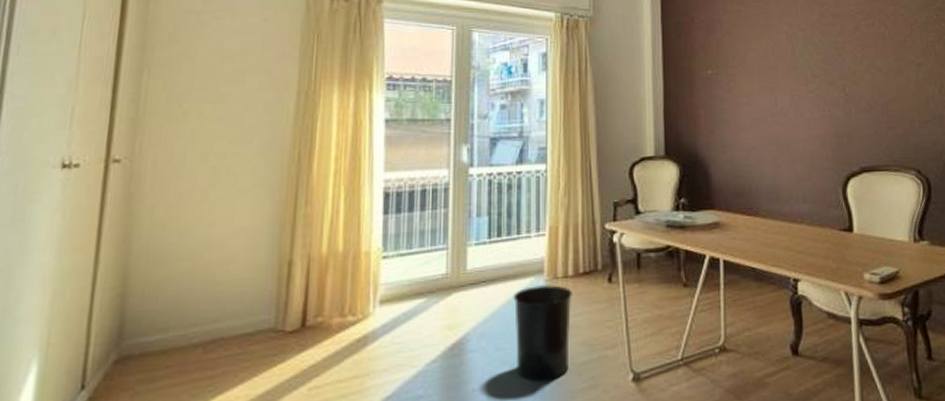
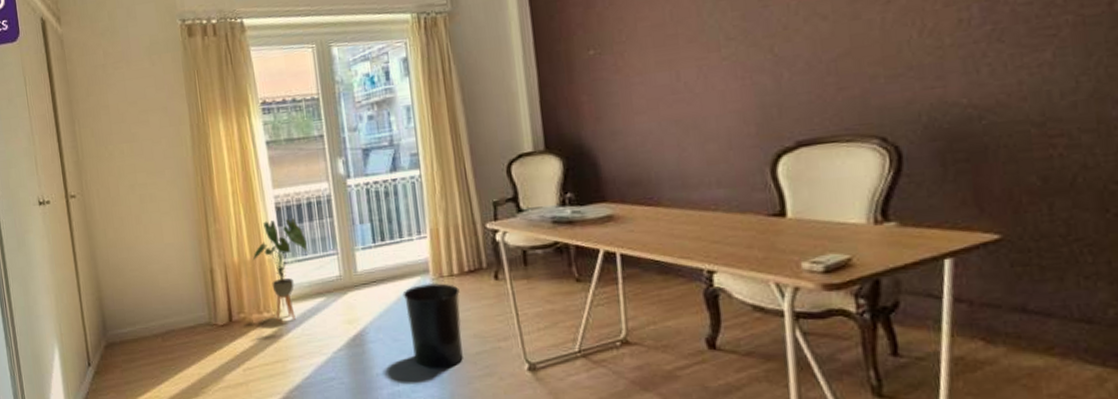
house plant: none [345,205,415,327] -> present [252,217,309,321]

